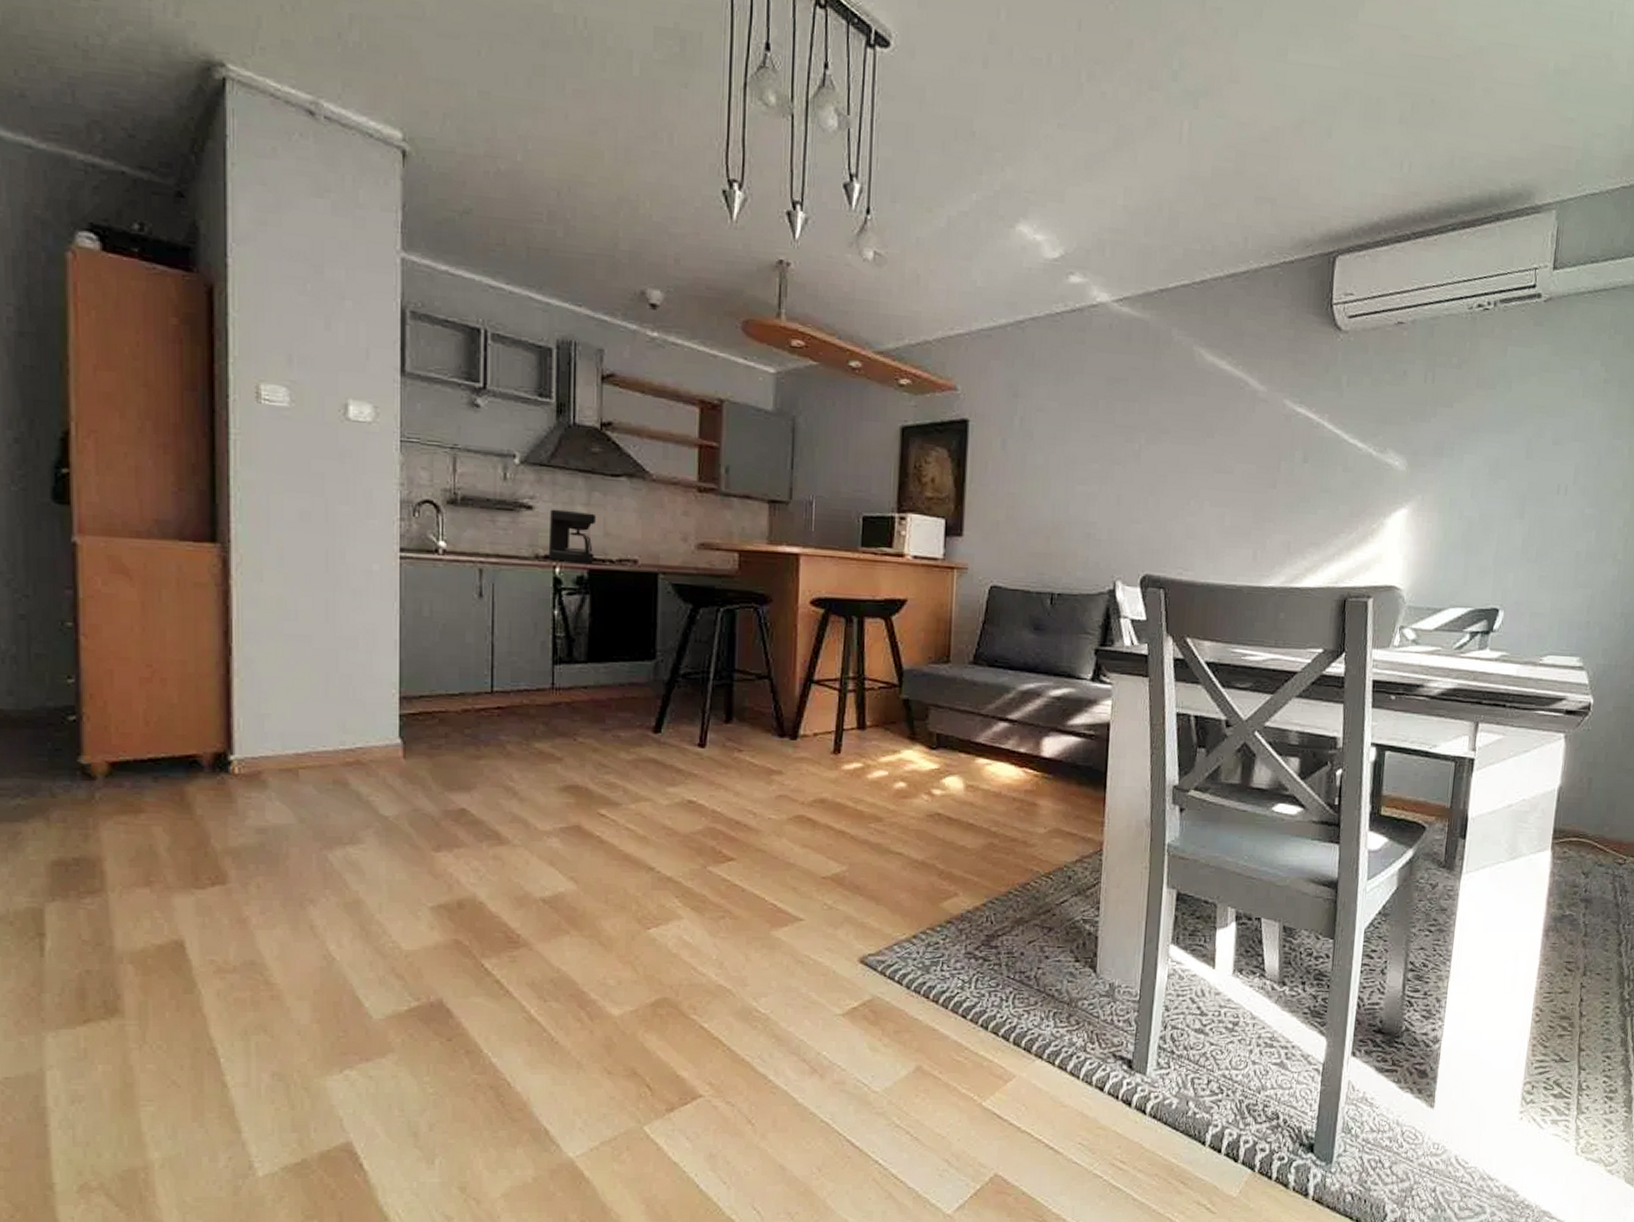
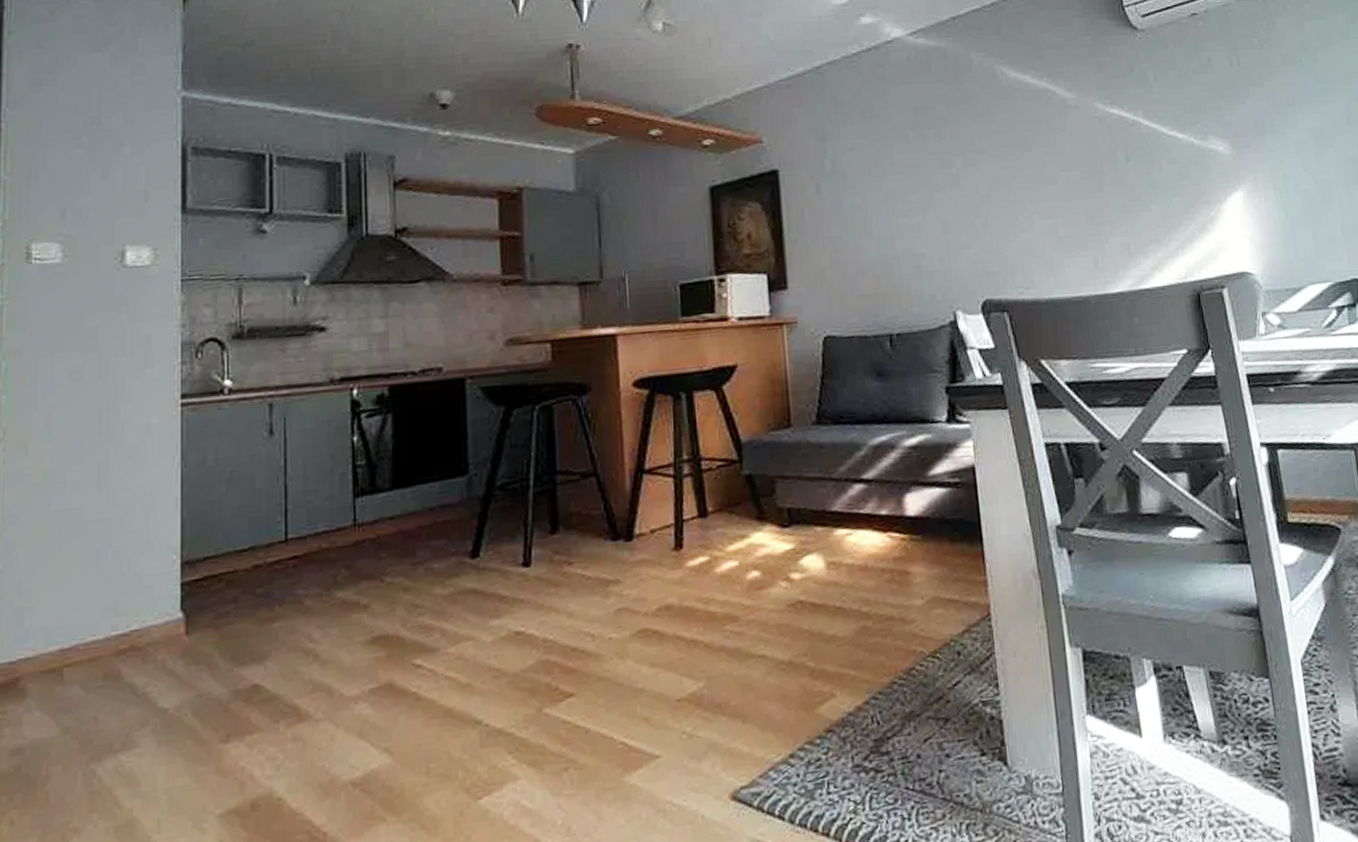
coffee maker: present [548,509,595,565] -> none [344,325,395,383]

